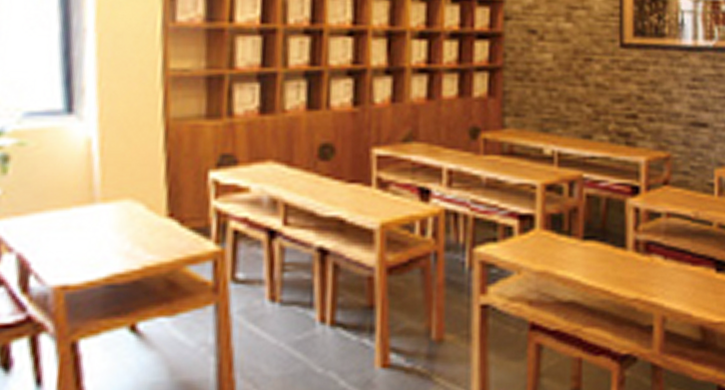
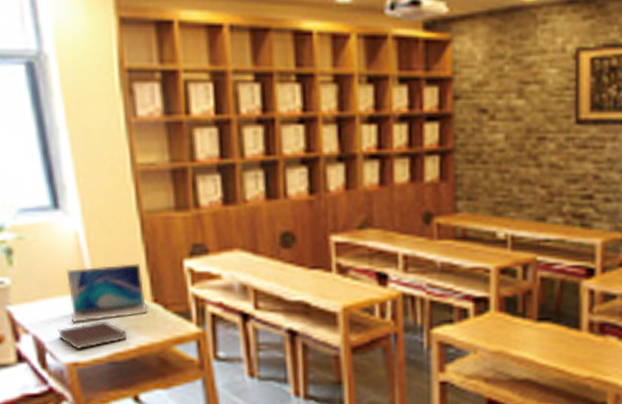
notebook: none [48,235,133,270] -> present [57,319,127,349]
laptop: none [67,174,161,239] -> present [66,263,148,322]

